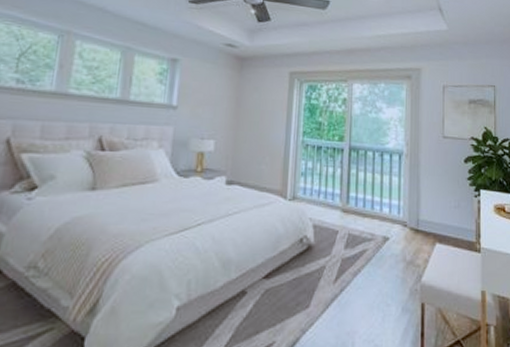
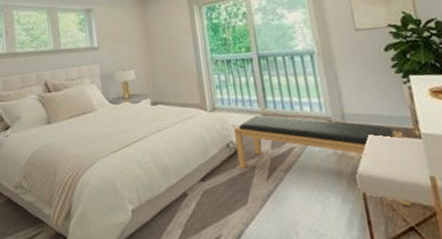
bench: none [308,211,466,319] -> present [233,115,411,206]

